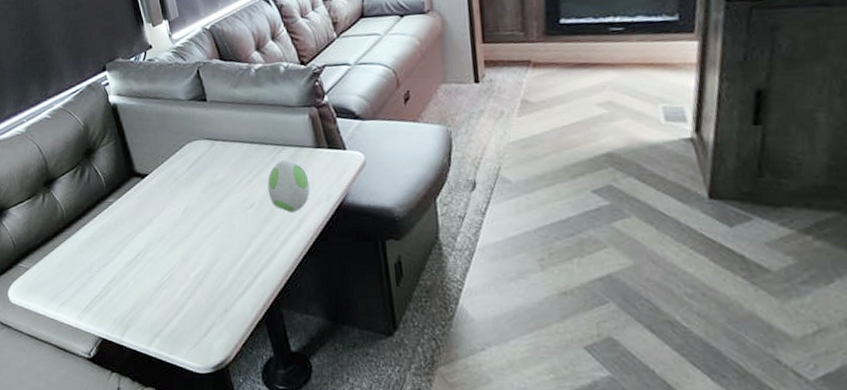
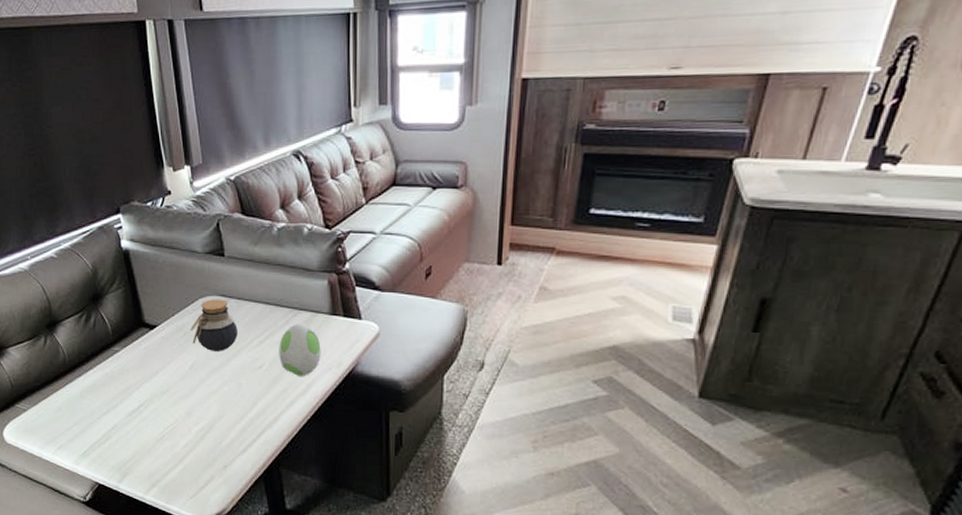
jar: none [179,142,226,194] -> present [190,299,238,351]

